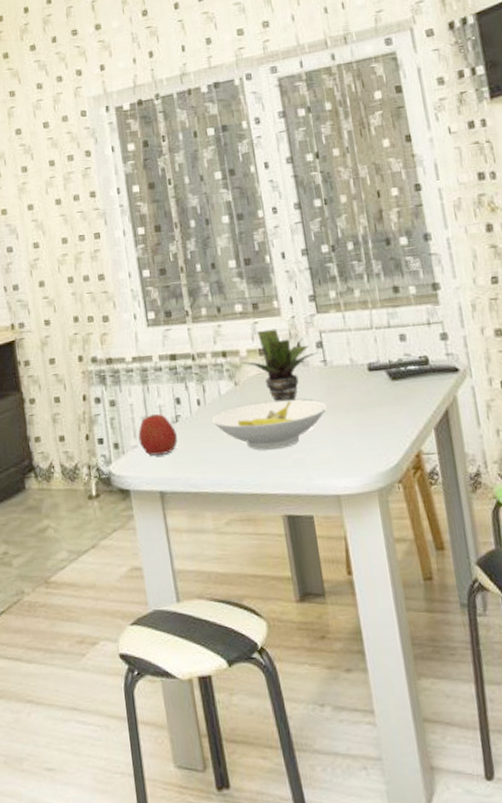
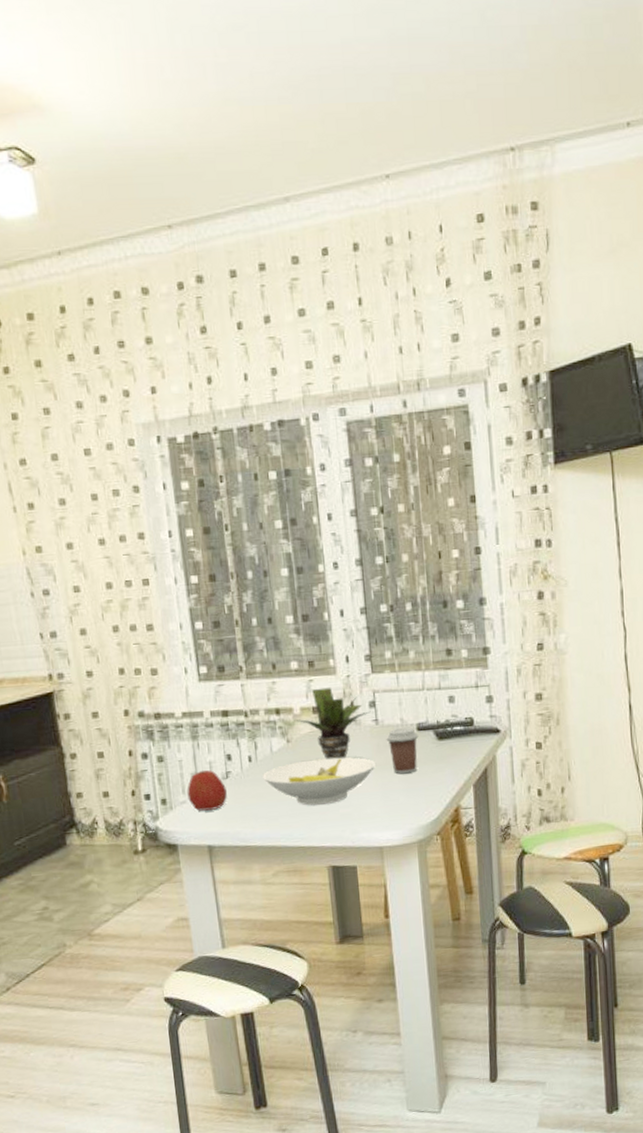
coffee cup: none [336,368,372,417] -> present [386,728,419,774]

